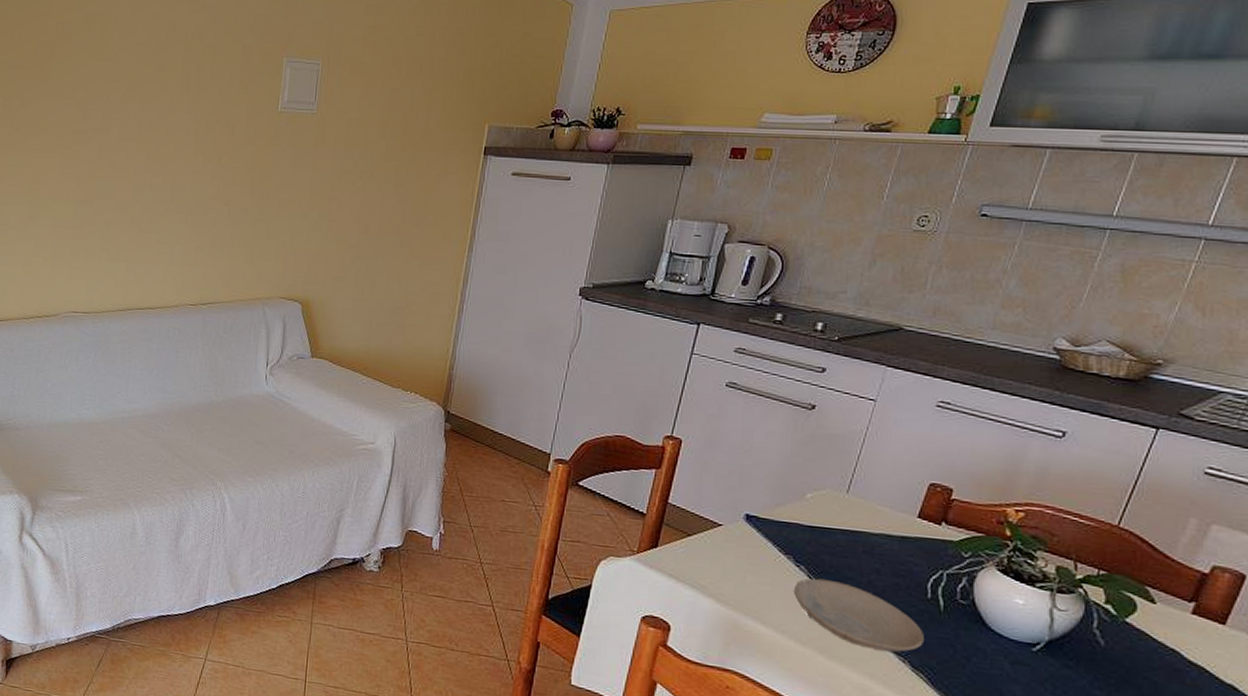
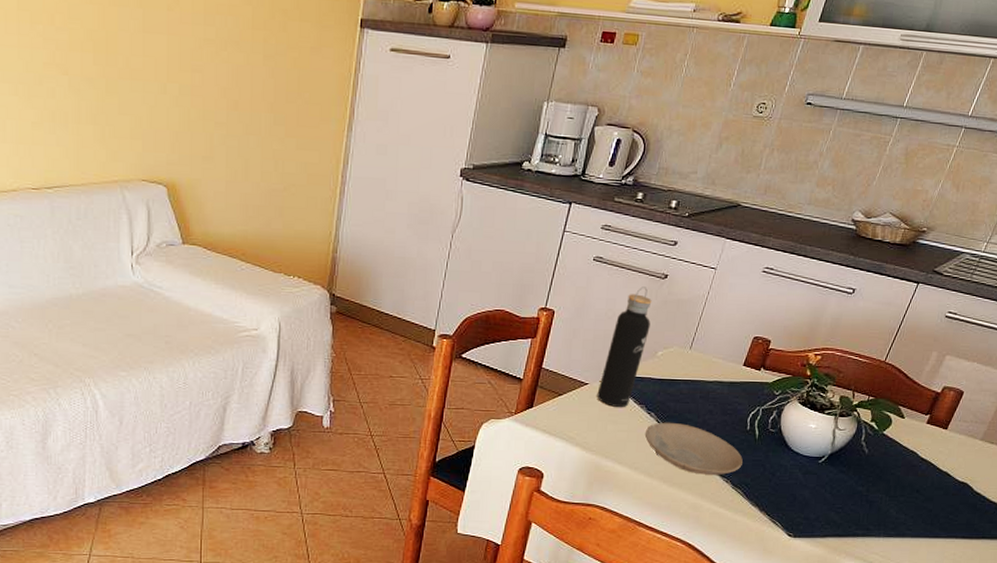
water bottle: none [733,417,797,556] -> present [597,286,652,407]

